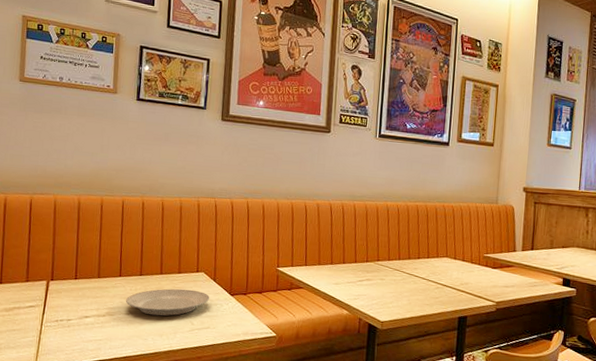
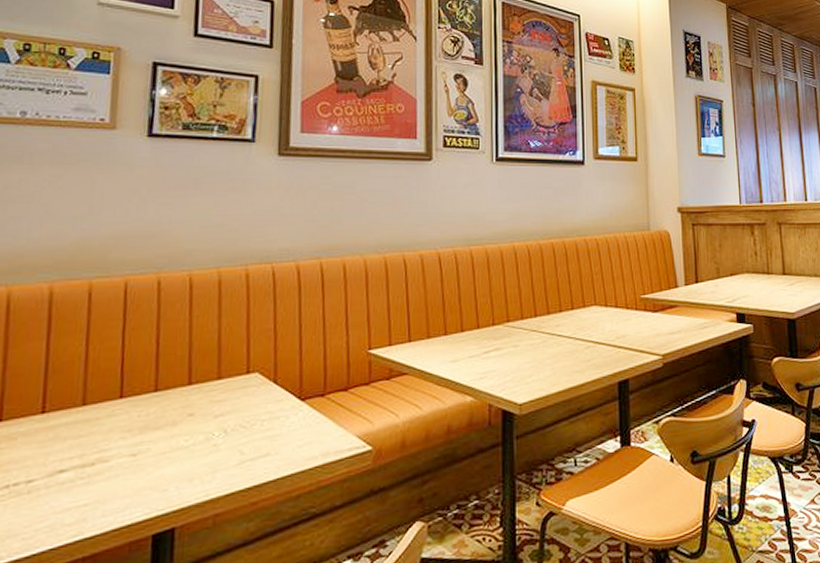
plate: present [125,288,210,316] -> none [130,400,269,451]

